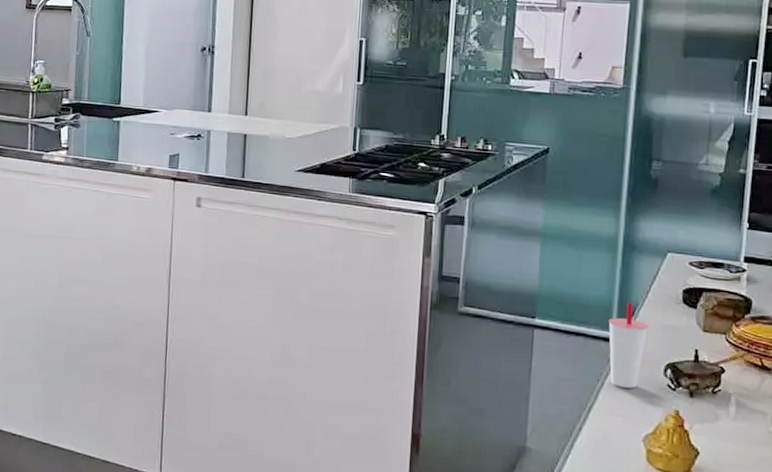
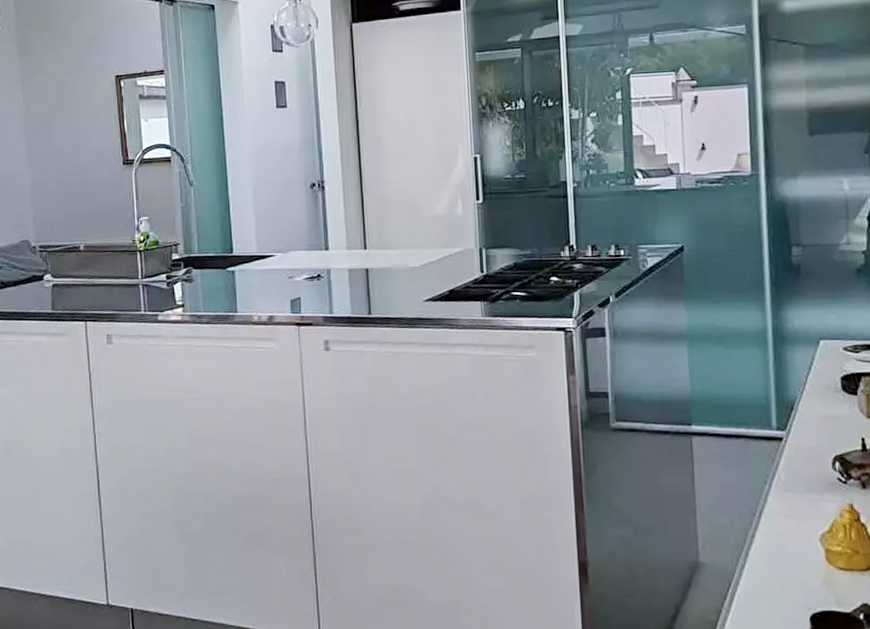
cup: present [608,302,650,388] -> none [767,397,811,487]

